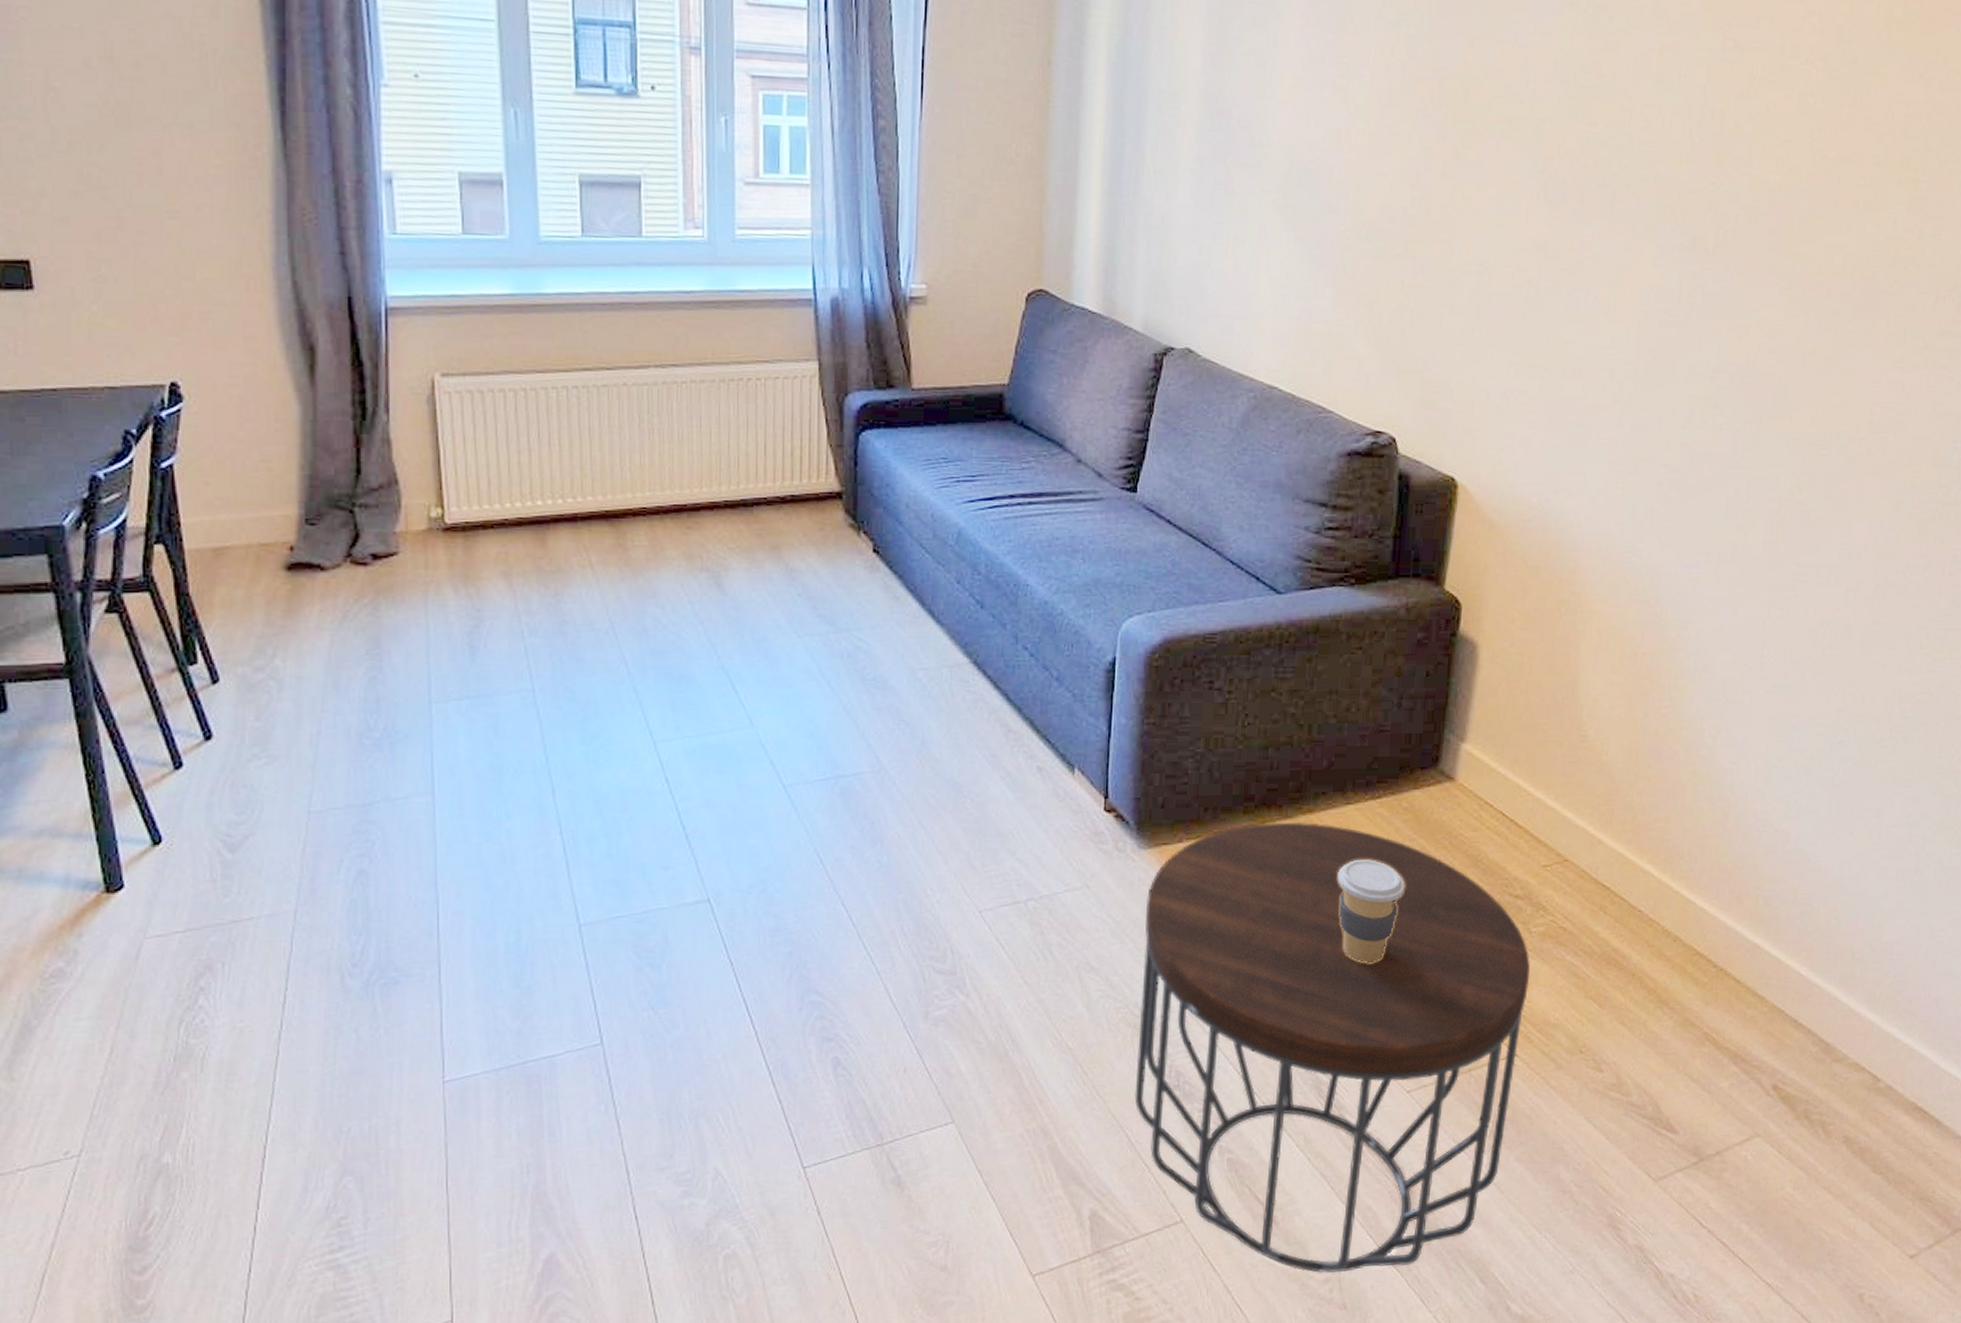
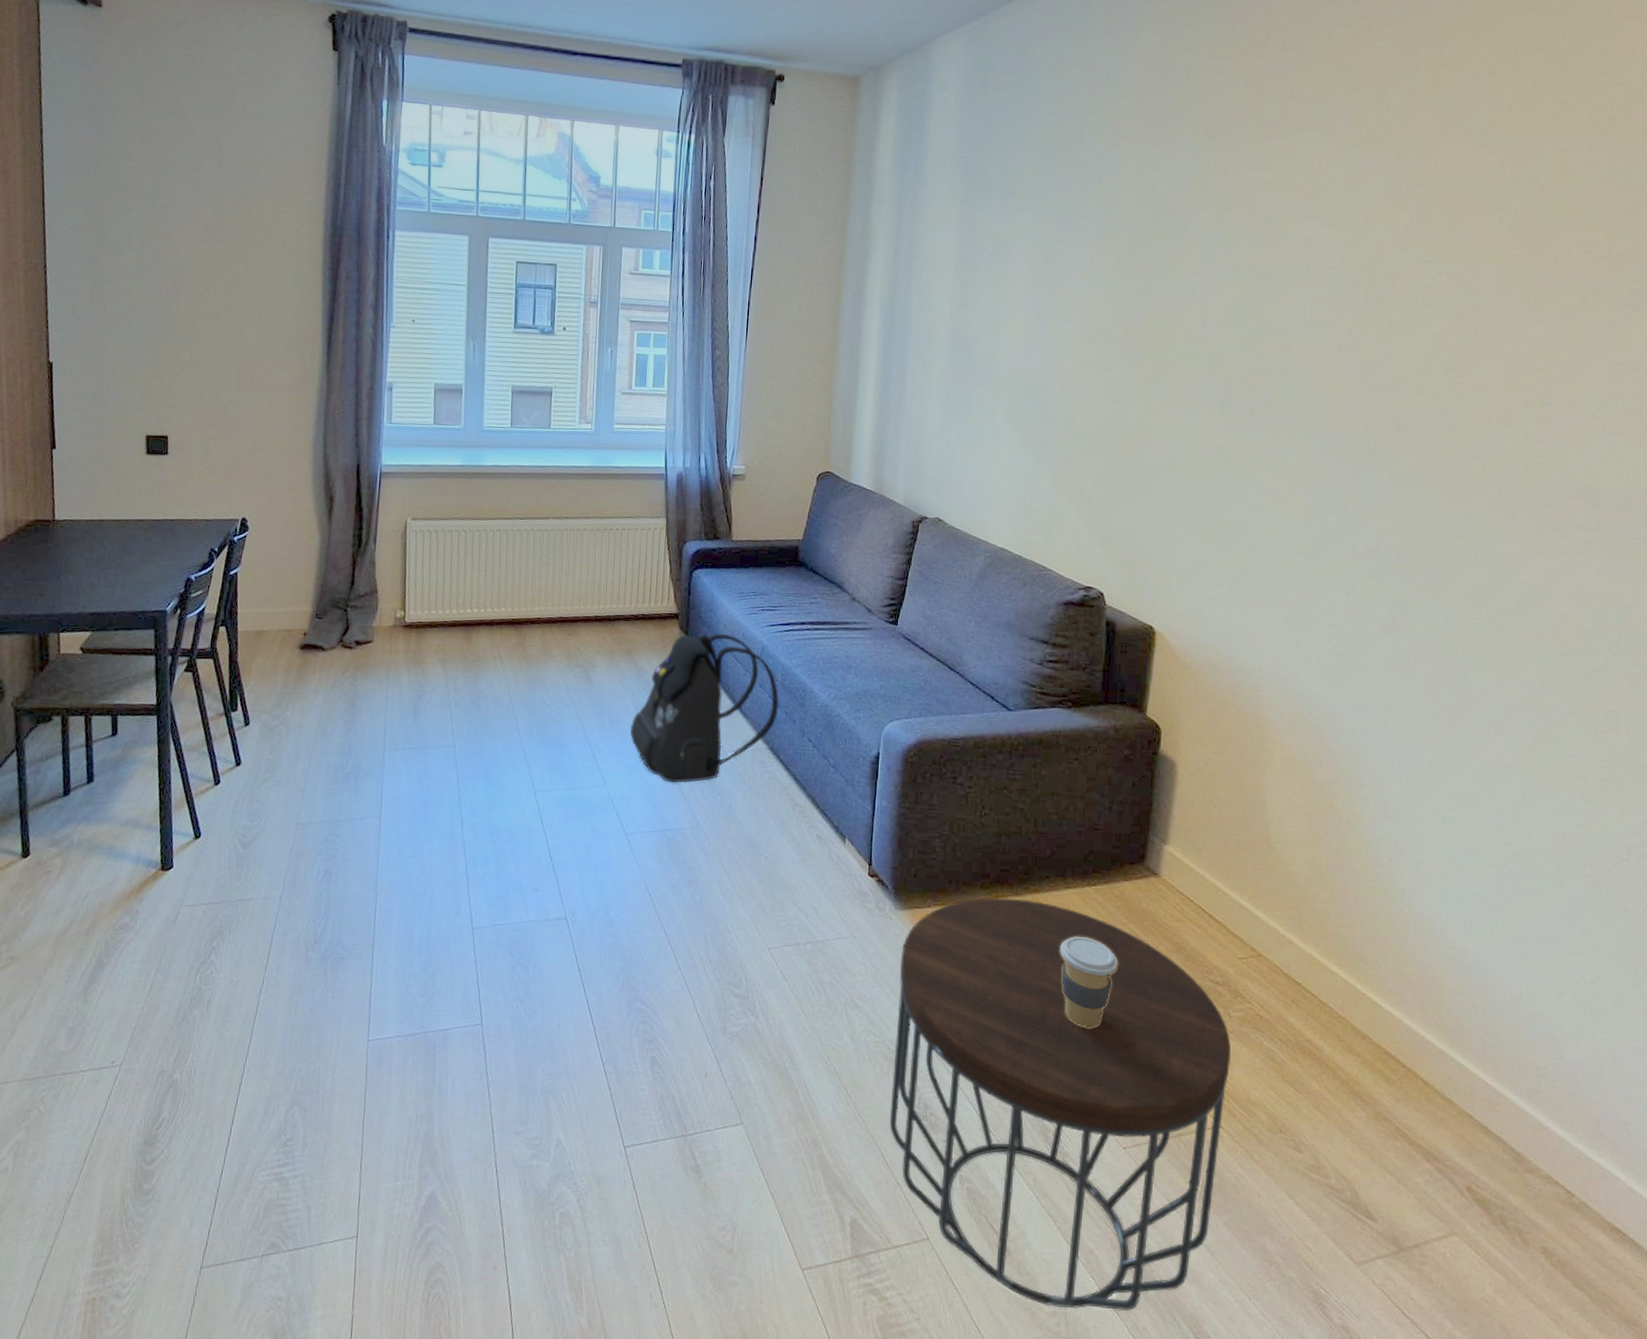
backpack: none [783,515,983,717] -> present [630,633,779,784]

